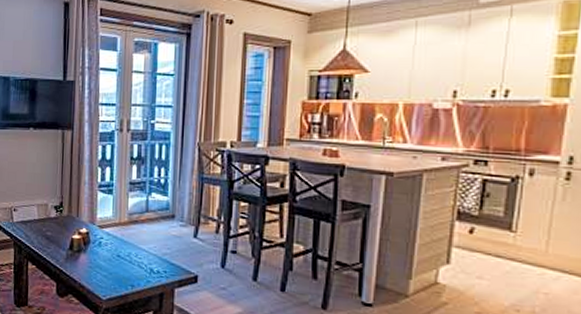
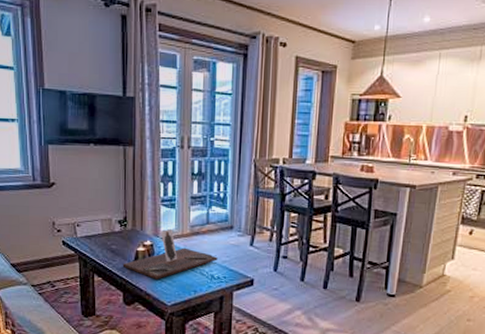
decorative tray: none [57,217,158,270] -> present [122,229,218,279]

